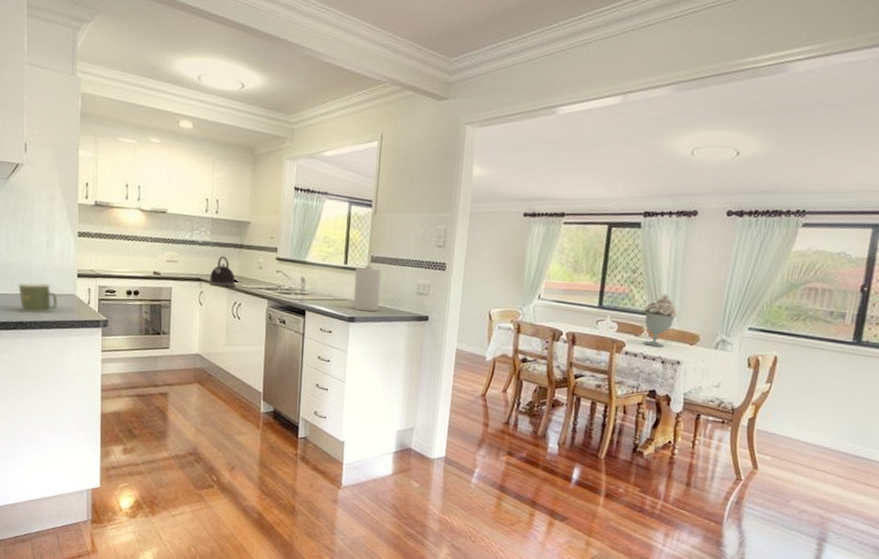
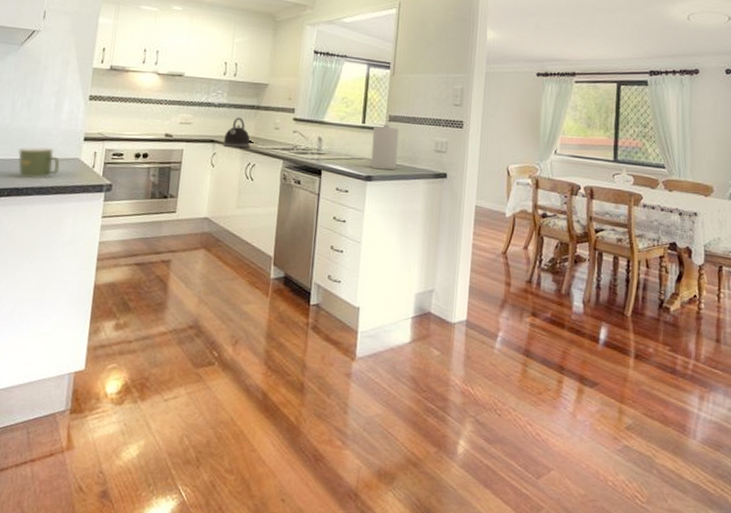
bouquet: present [642,294,678,348] -> none [655,147,690,200]

